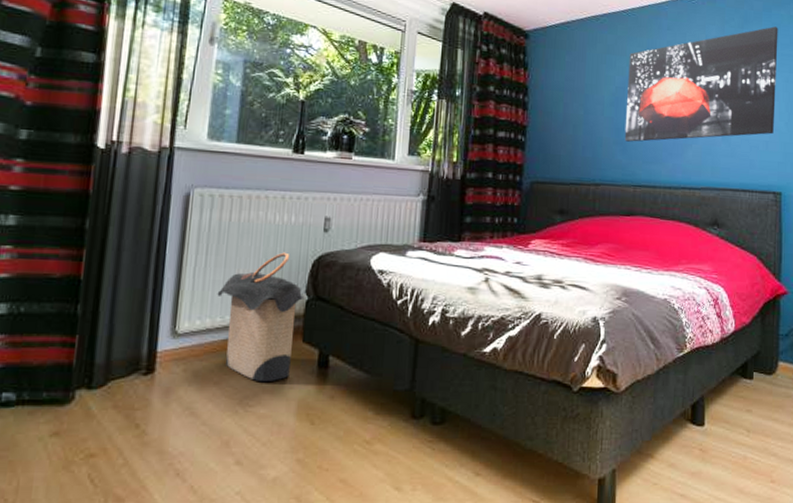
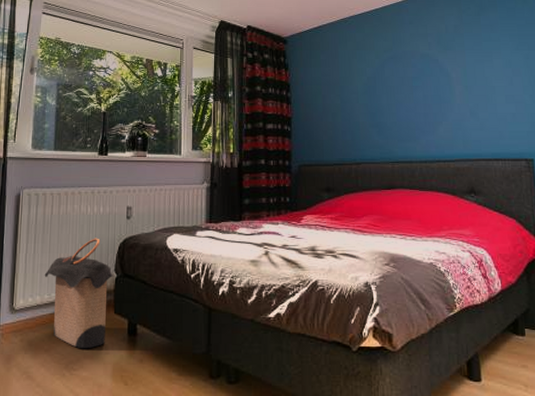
wall art: present [624,26,778,142] -> none [377,11,520,124]

